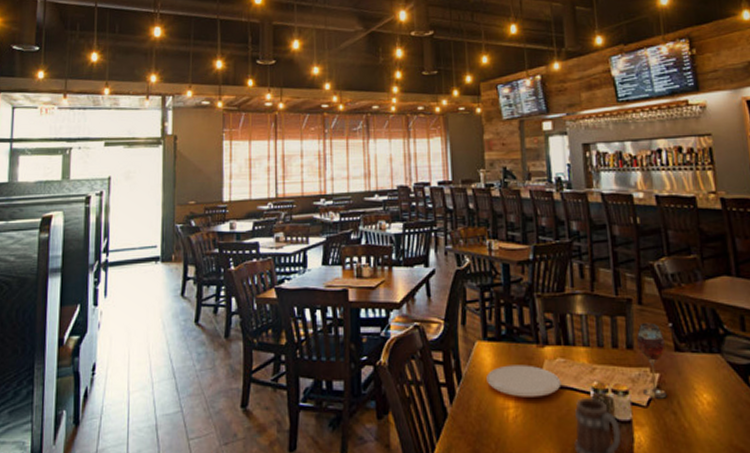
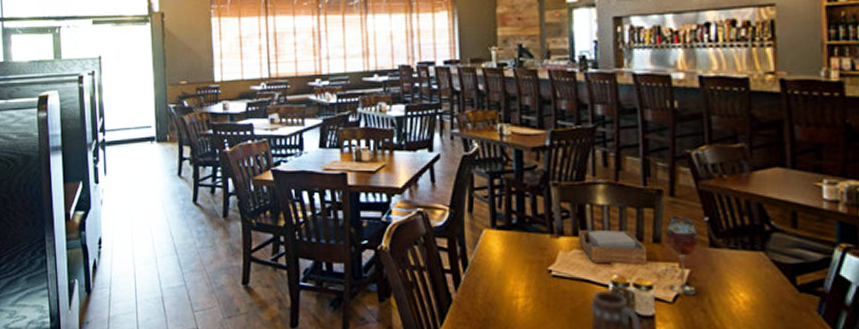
plate: present [486,365,561,397] -> none [495,254,577,288]
napkin holder: none [561,339,623,371] -> present [579,230,648,265]

